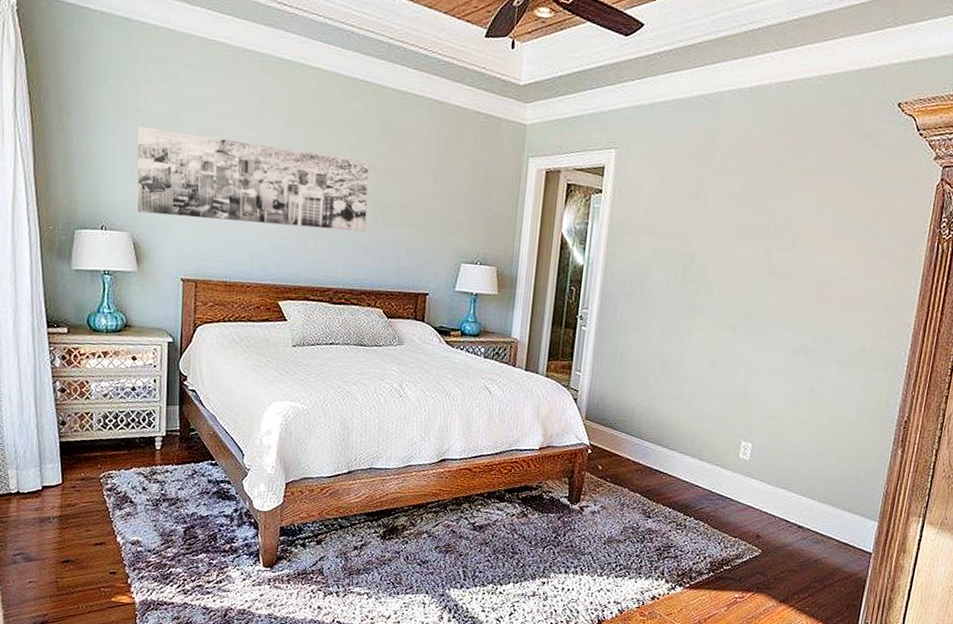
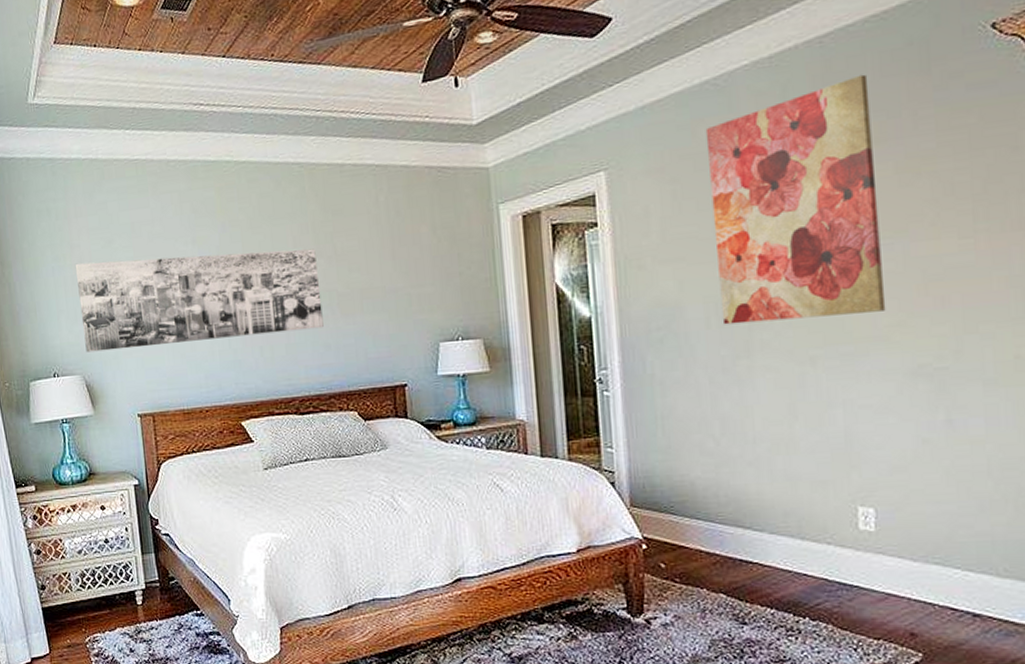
wall art: none [678,118,813,301] -> present [705,74,886,325]

